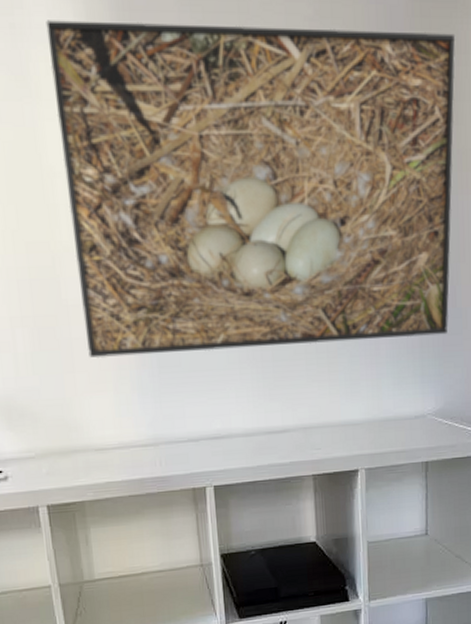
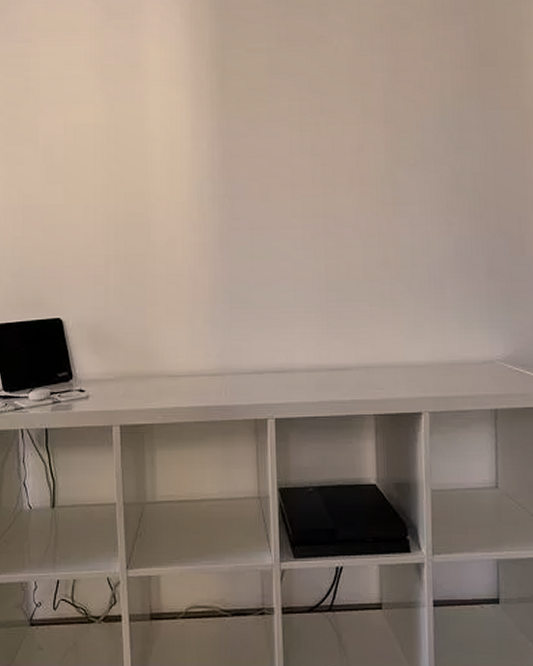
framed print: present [46,20,456,359] -> none [158,10,519,293]

